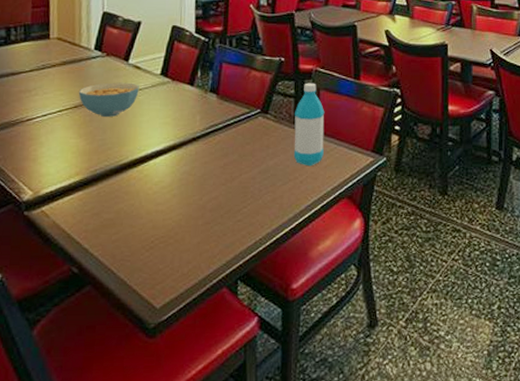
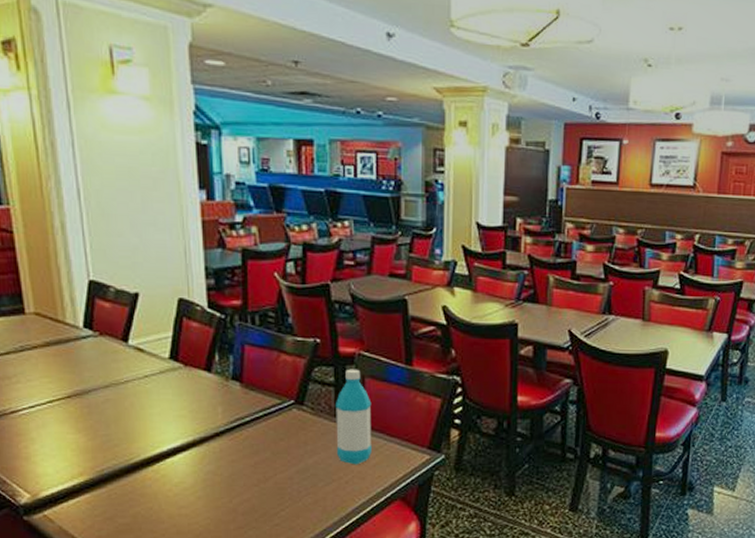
cereal bowl: present [78,82,139,117] -> none [70,368,145,408]

